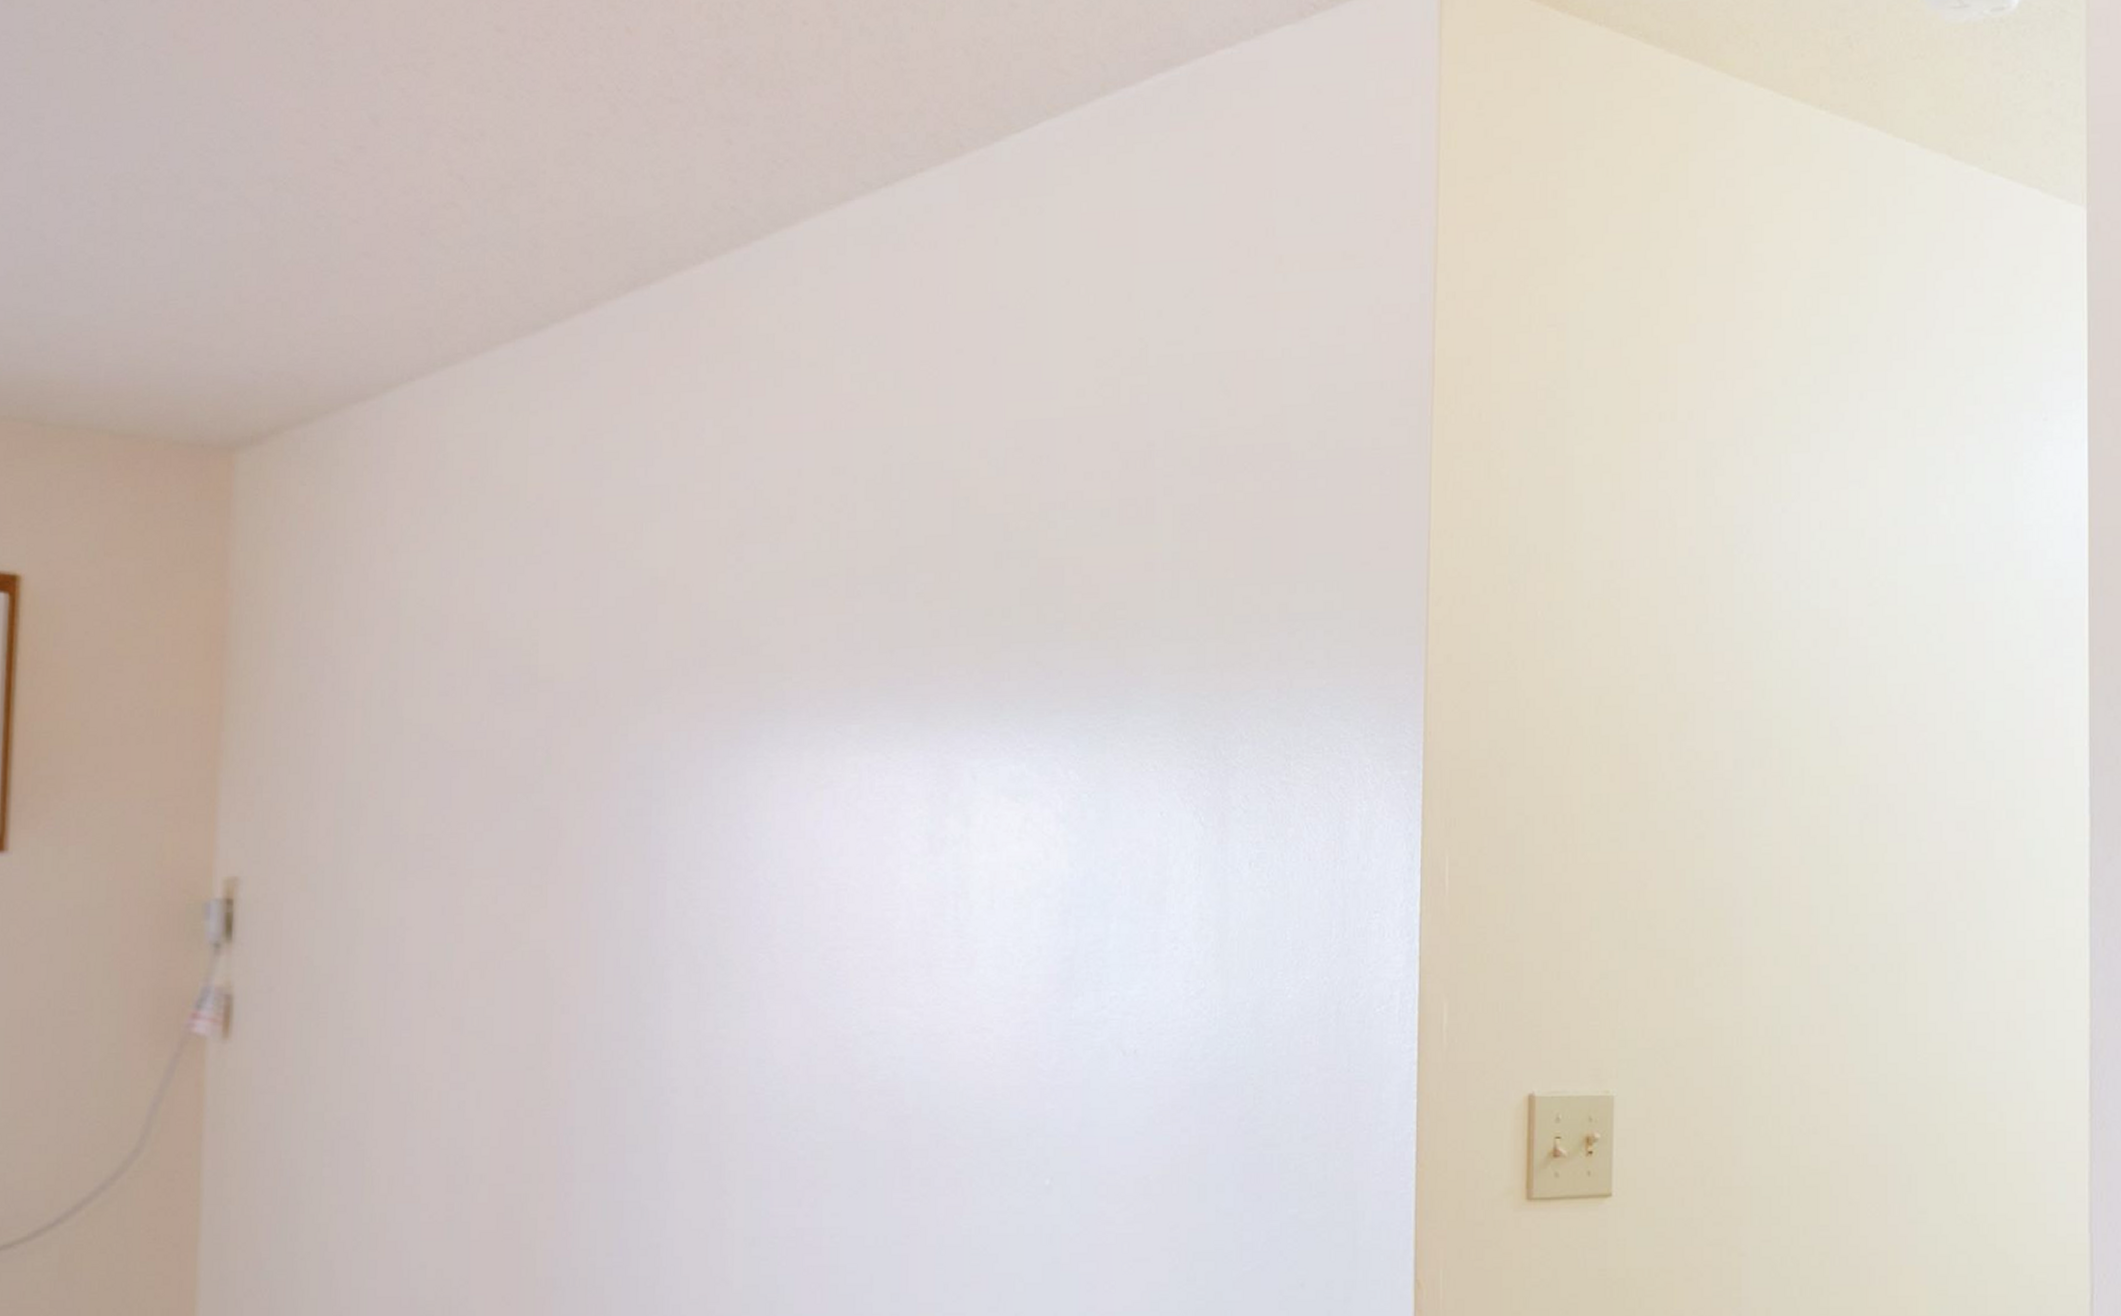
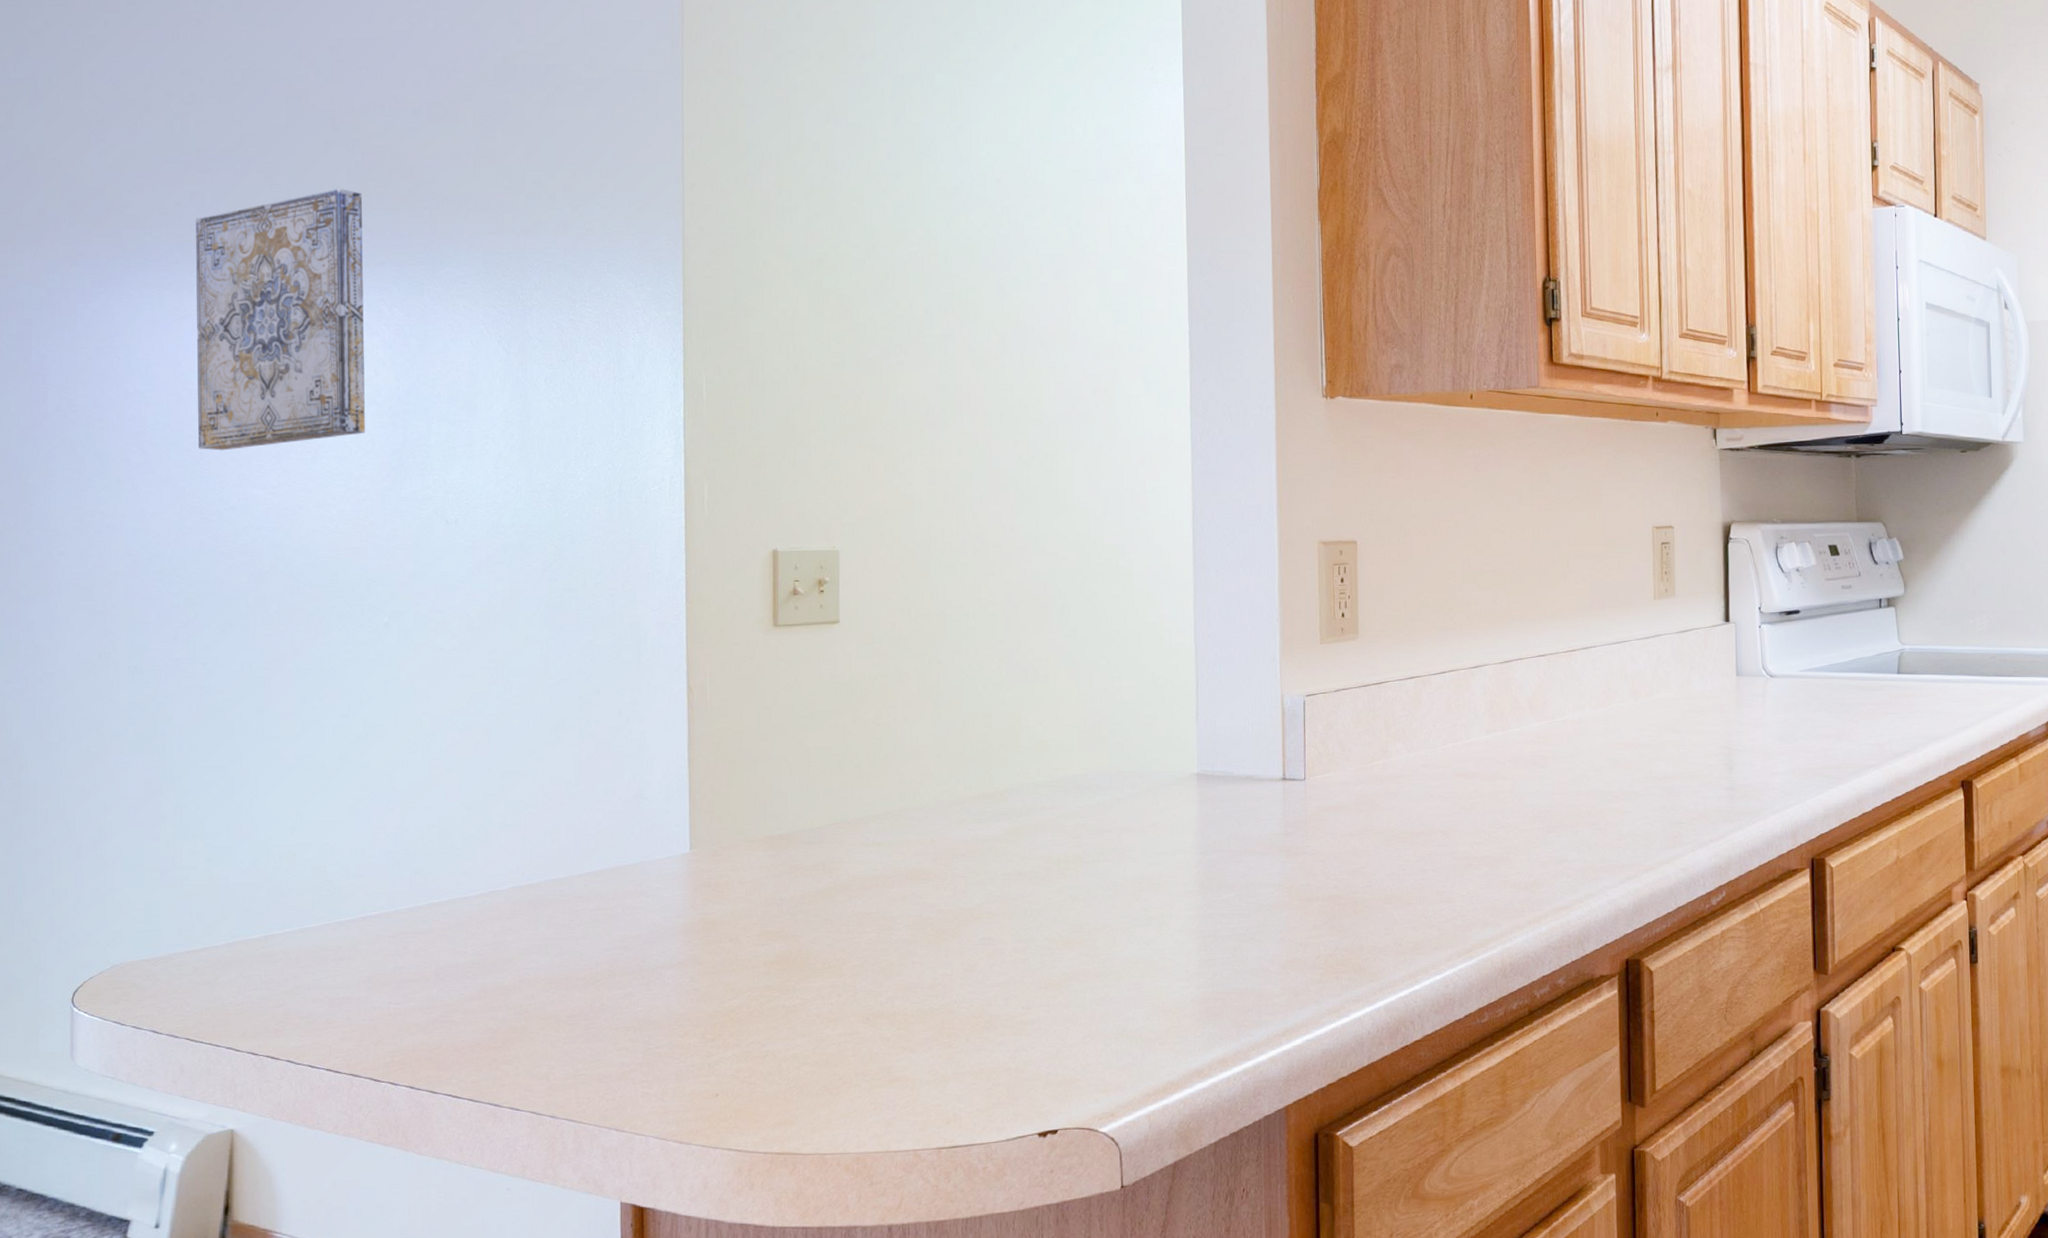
wall art: none [835,614,1037,958] -> present [196,188,365,451]

